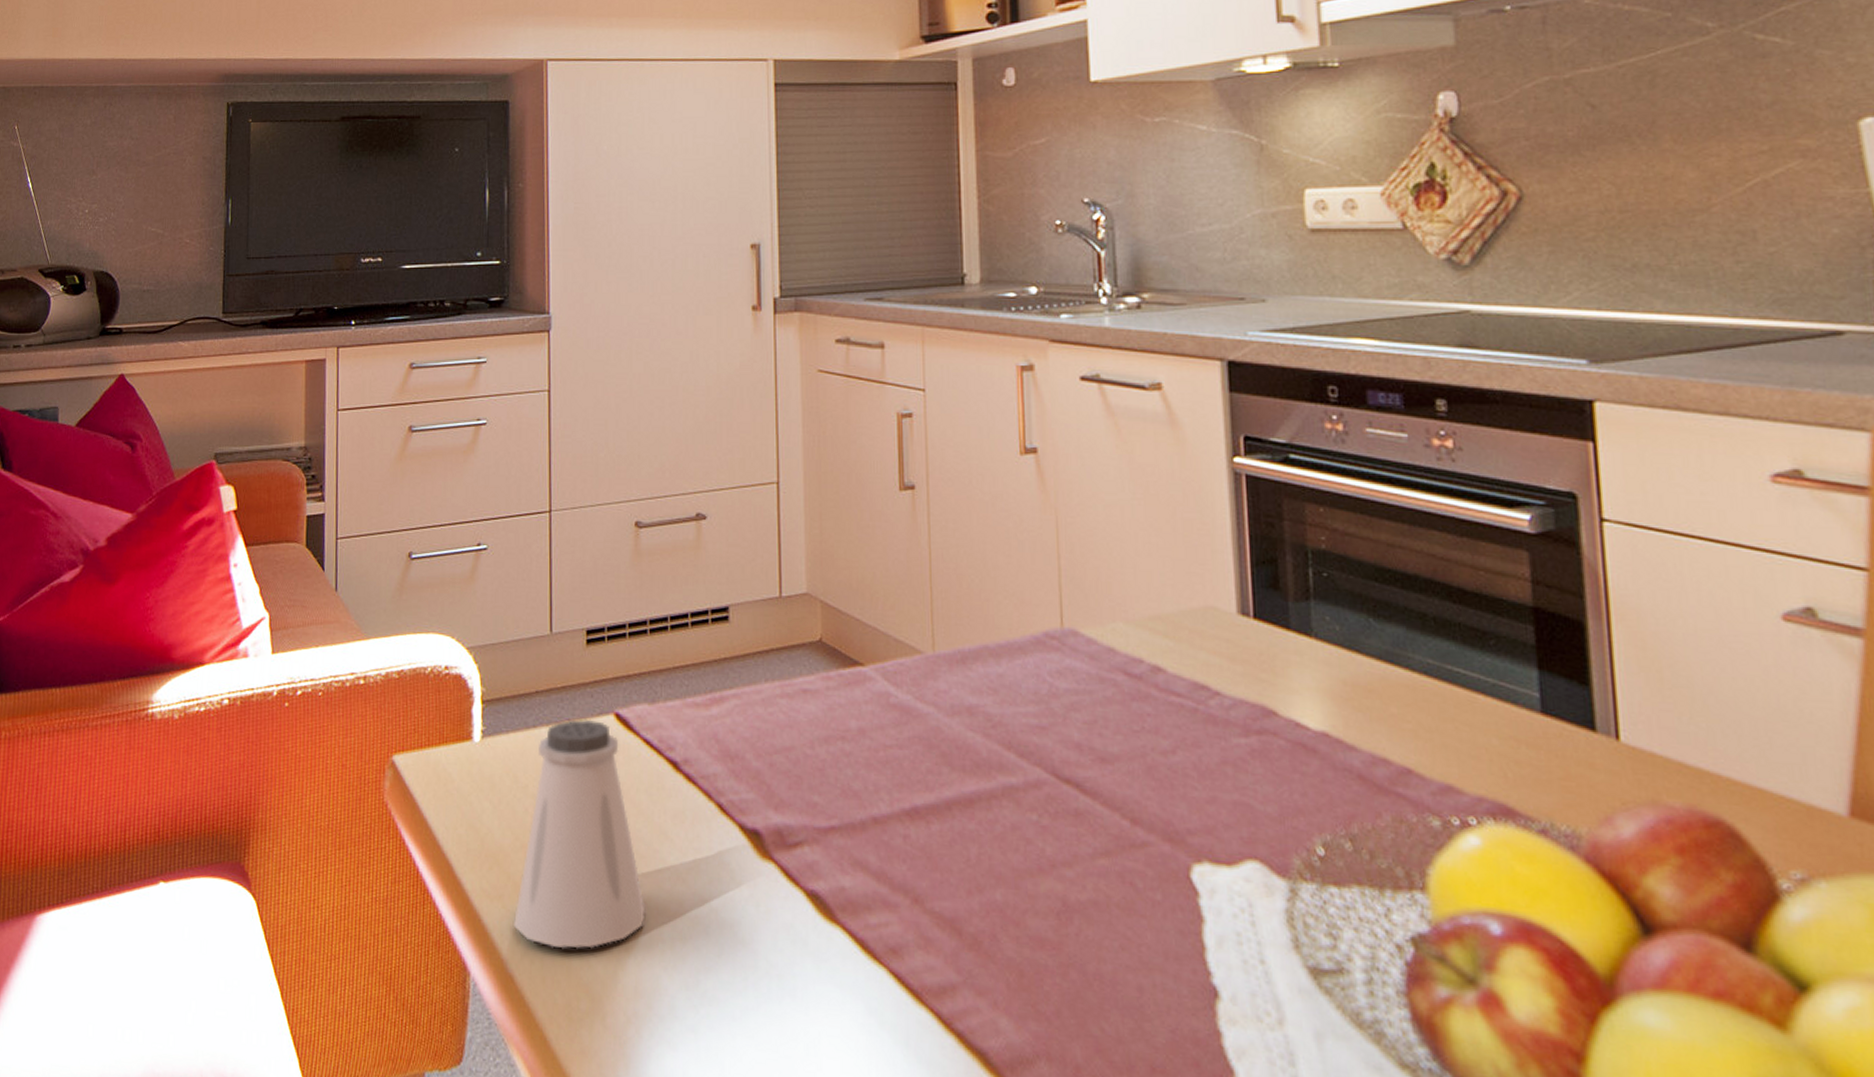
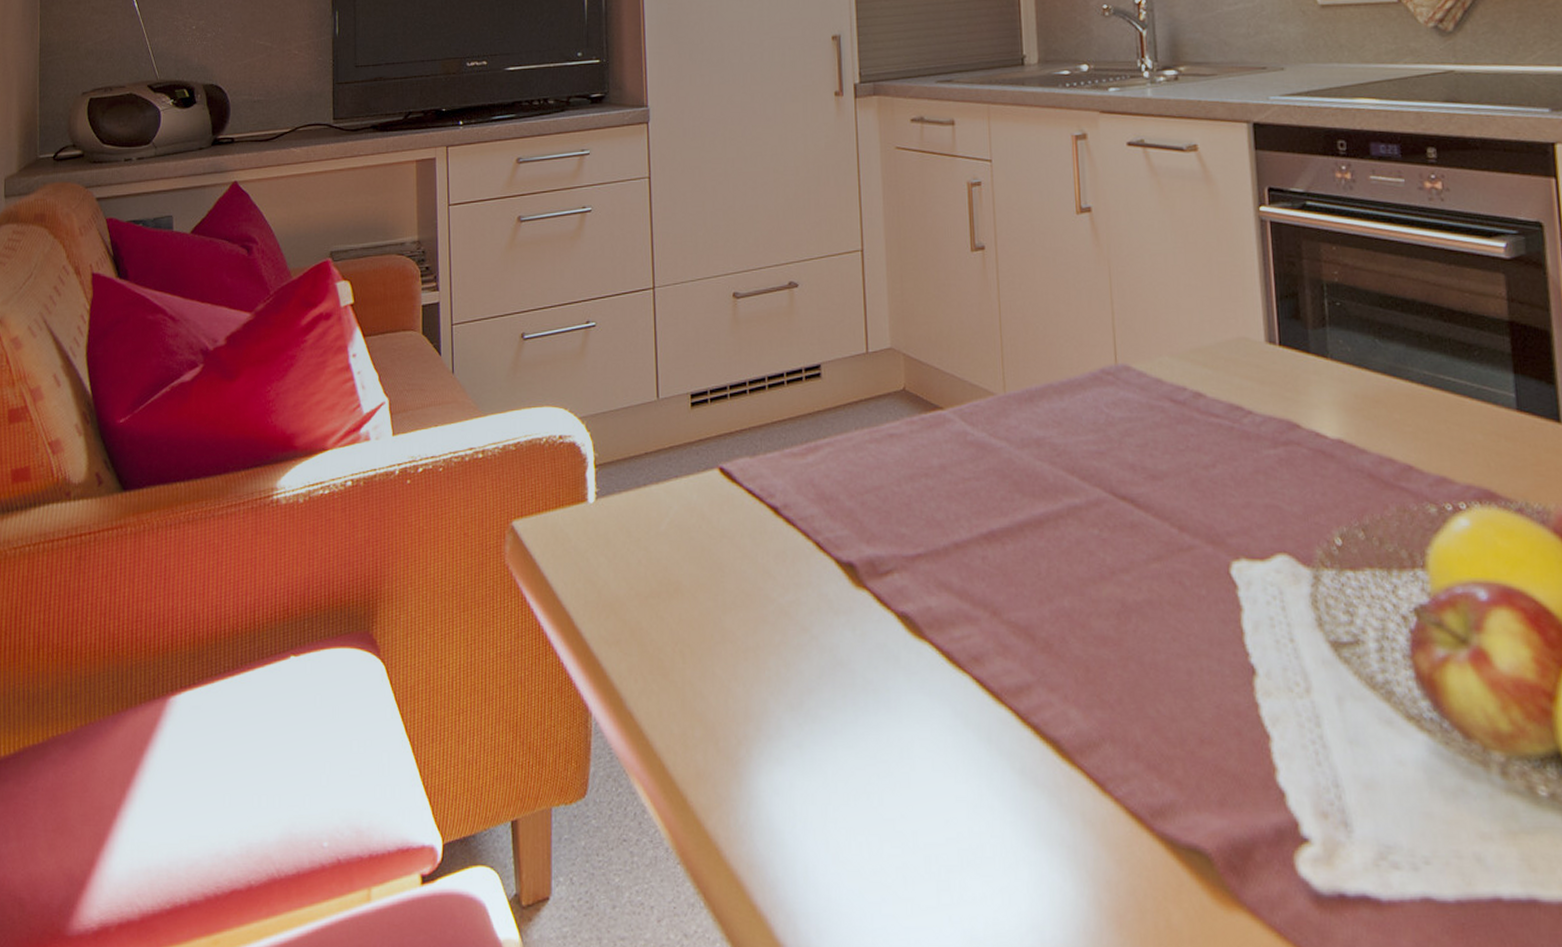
saltshaker: present [514,718,646,949] -> none [631,474,753,684]

